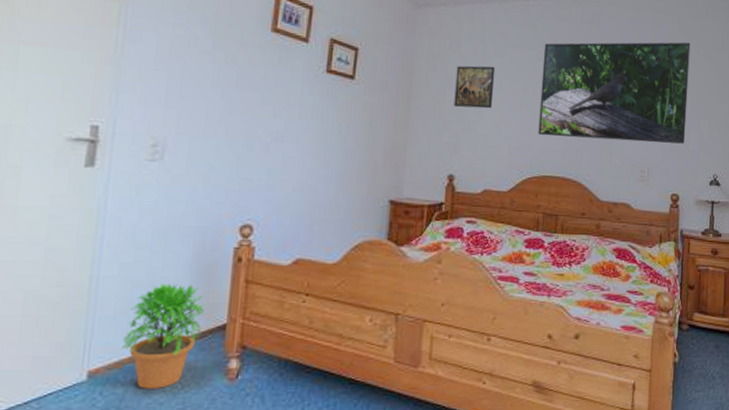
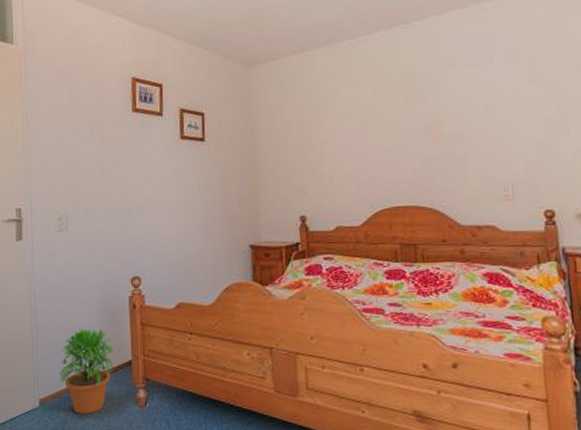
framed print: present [454,65,496,109] -> none [294,108,334,151]
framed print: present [538,42,691,144] -> none [377,45,554,168]

